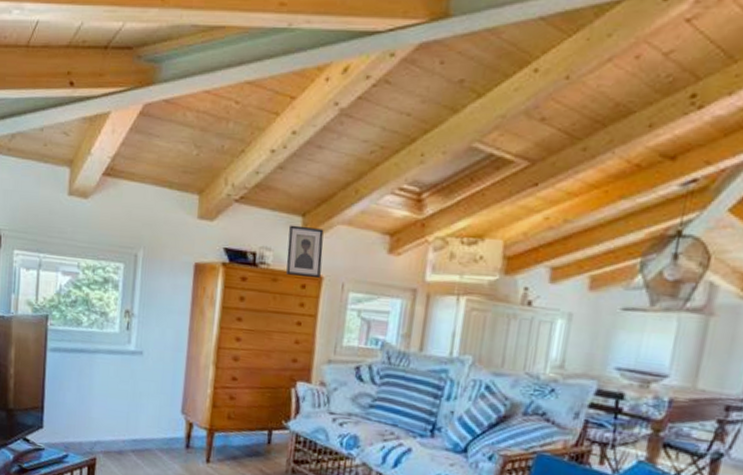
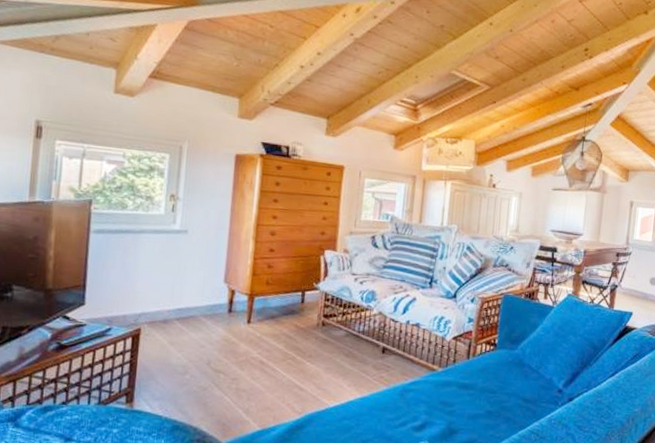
picture frame: present [286,225,324,279] -> none [314,125,344,168]

